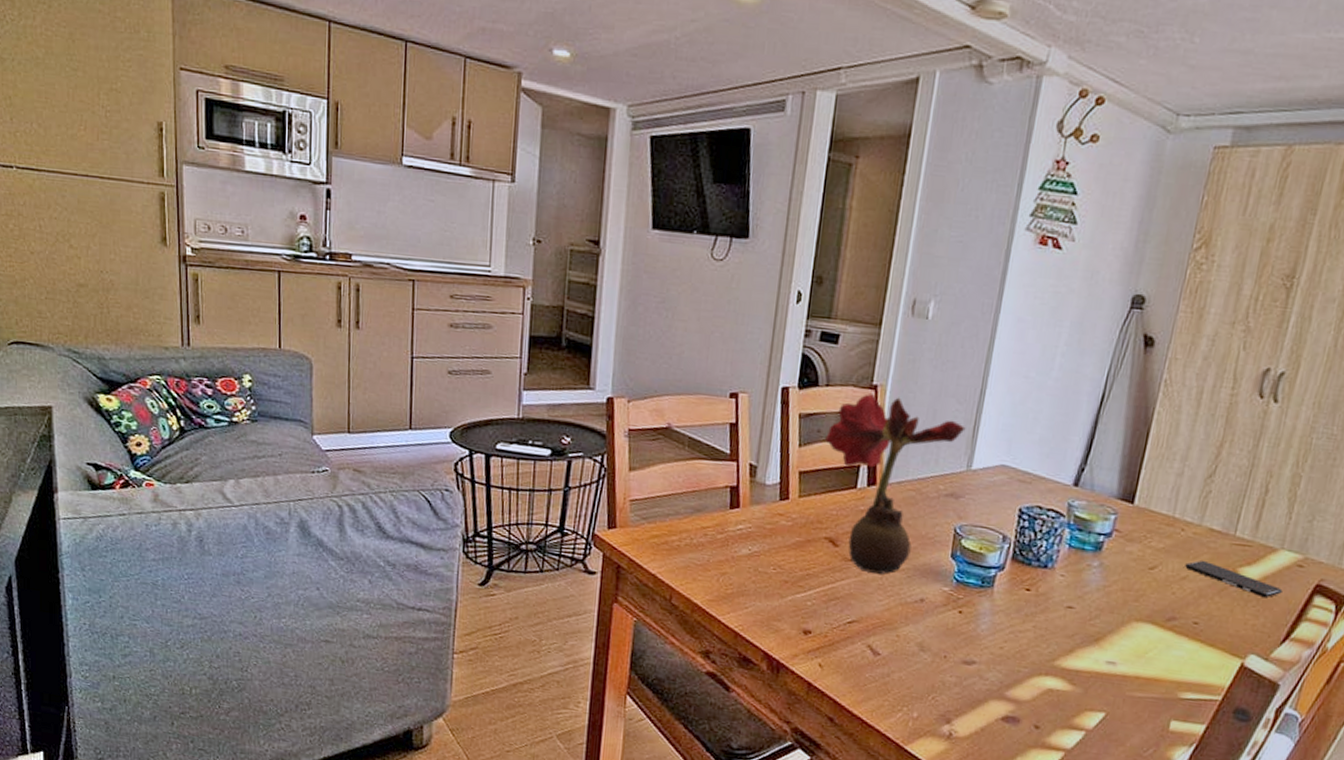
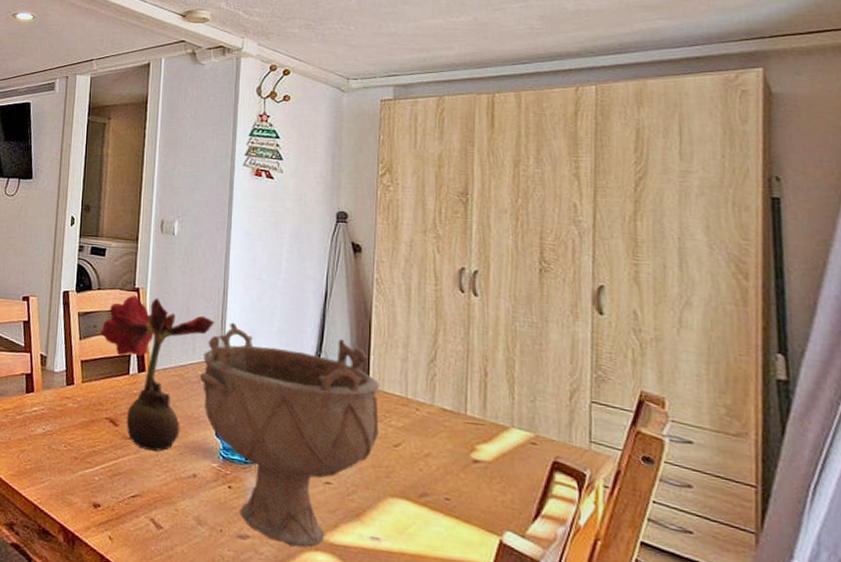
decorative bowl: none [939,428,1146,673] -> present [199,322,380,548]
smartphone: present [1185,560,1283,597] -> none [426,438,523,474]

